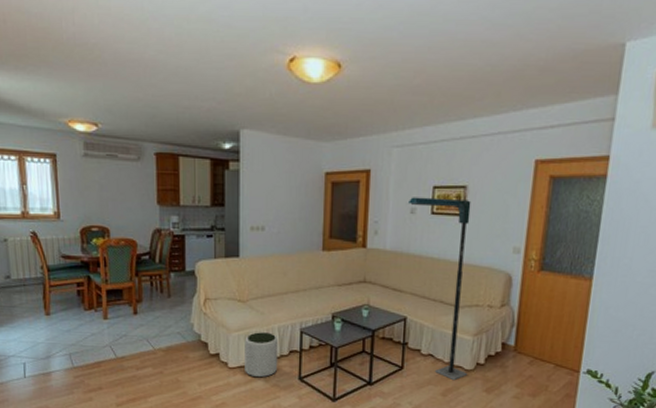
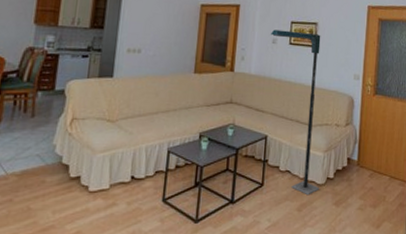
plant pot: present [245,332,279,378] -> none [106,153,145,201]

